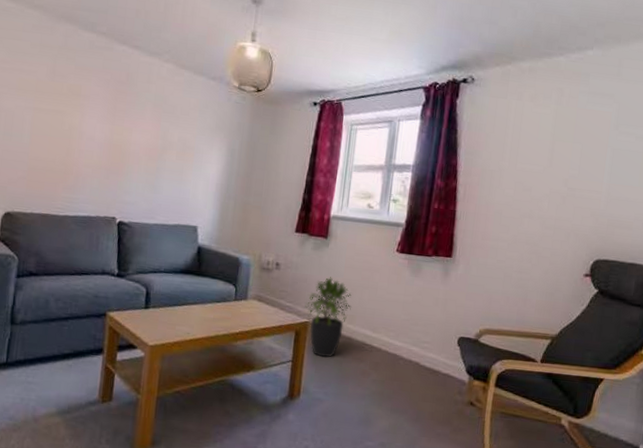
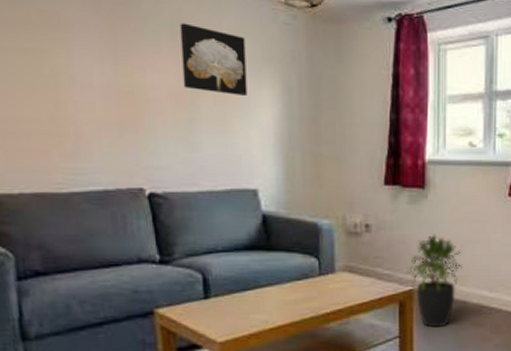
wall art: none [156,98,206,155] -> present [180,23,248,97]

